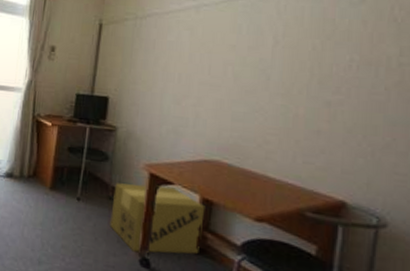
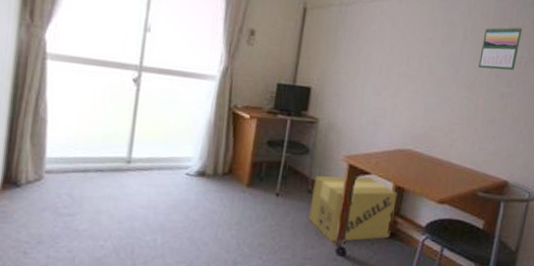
calendar: none [295,27,350,76] -> present [478,26,523,71]

